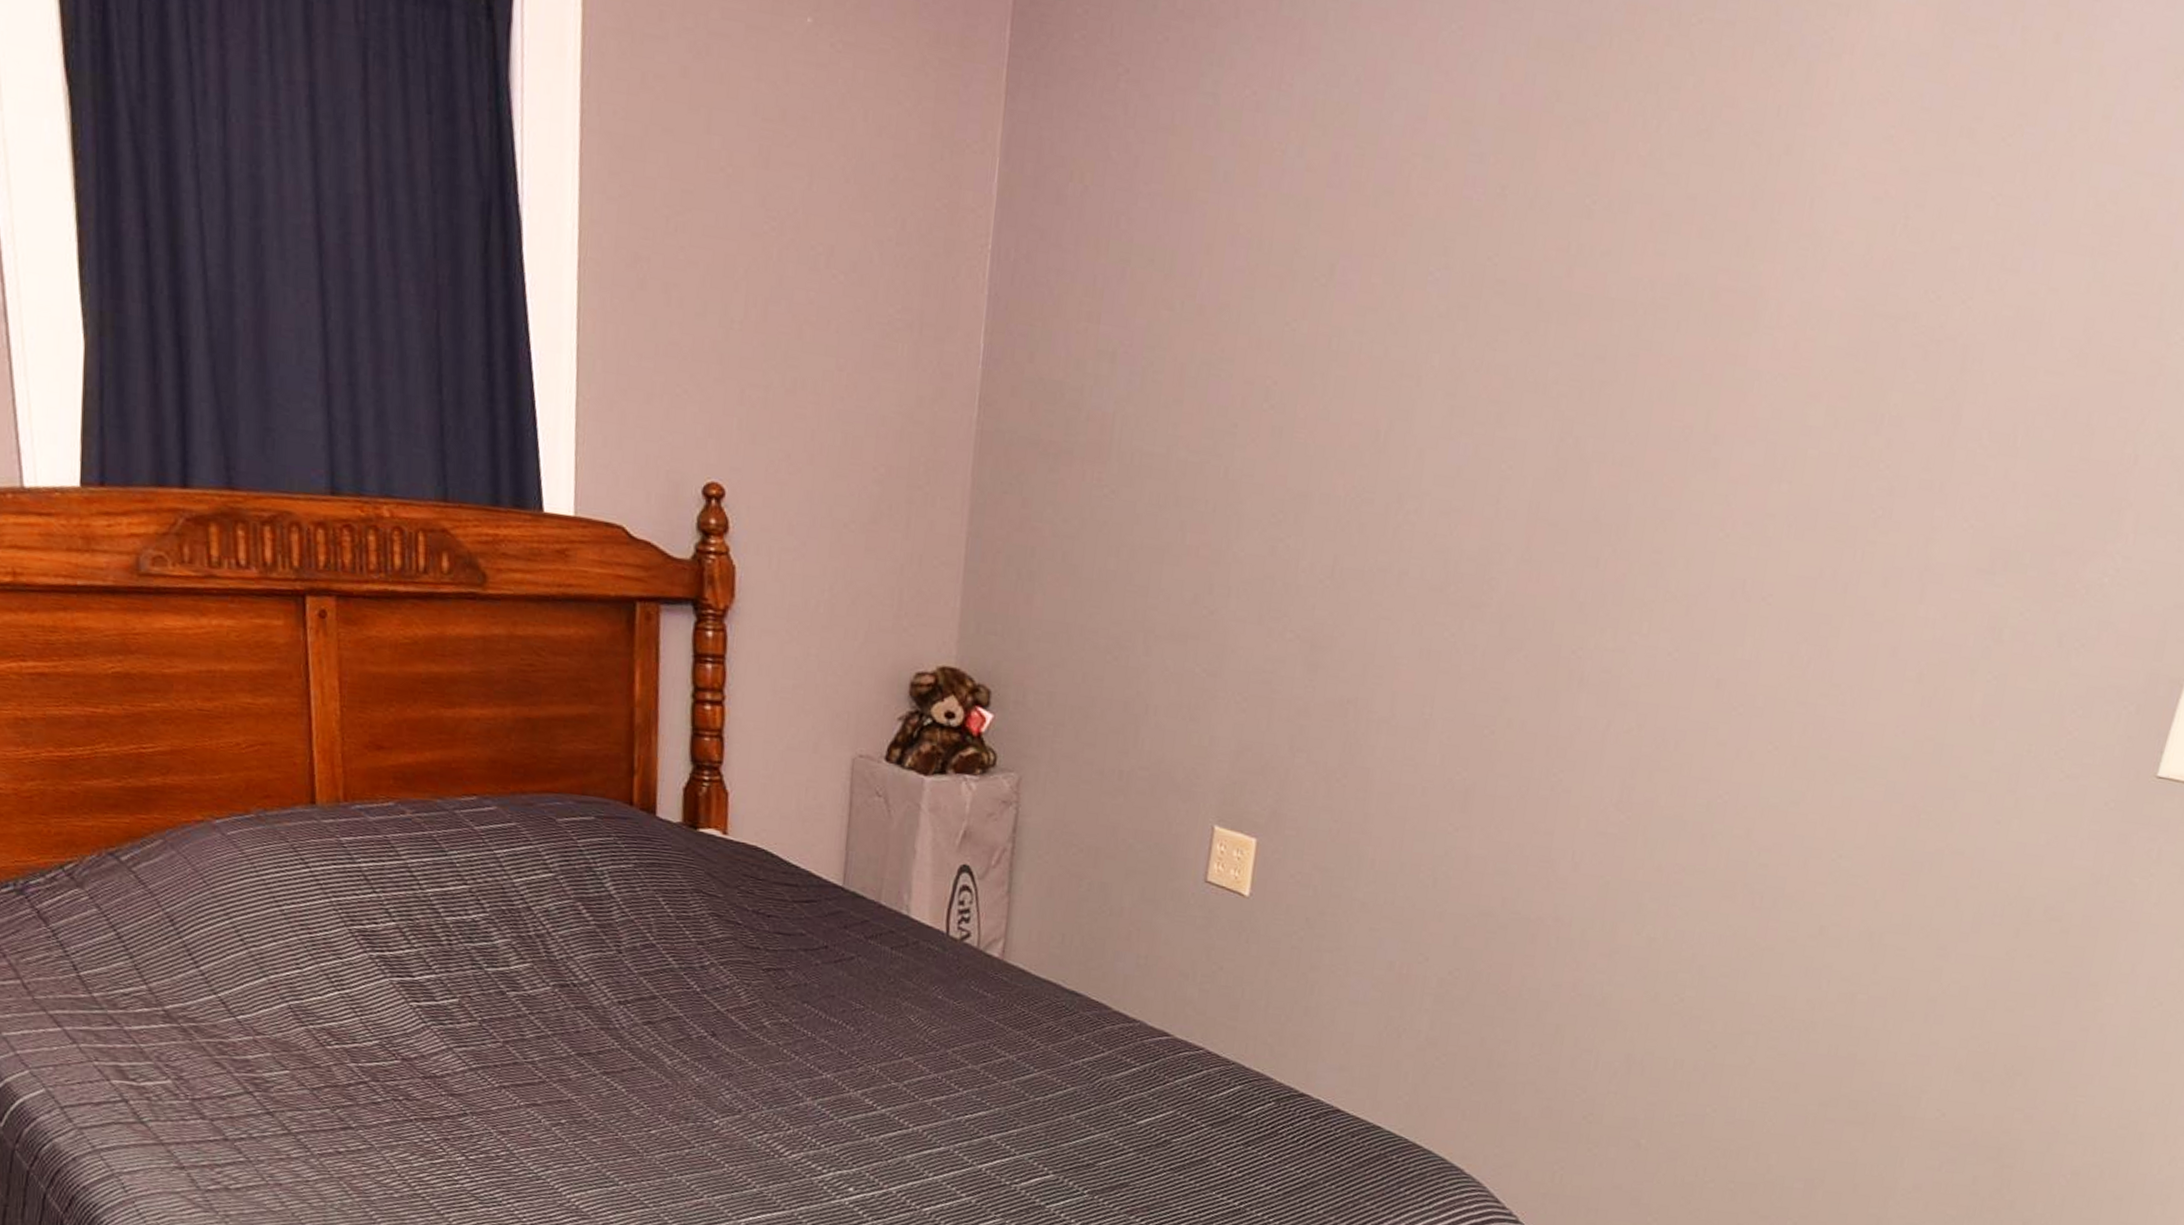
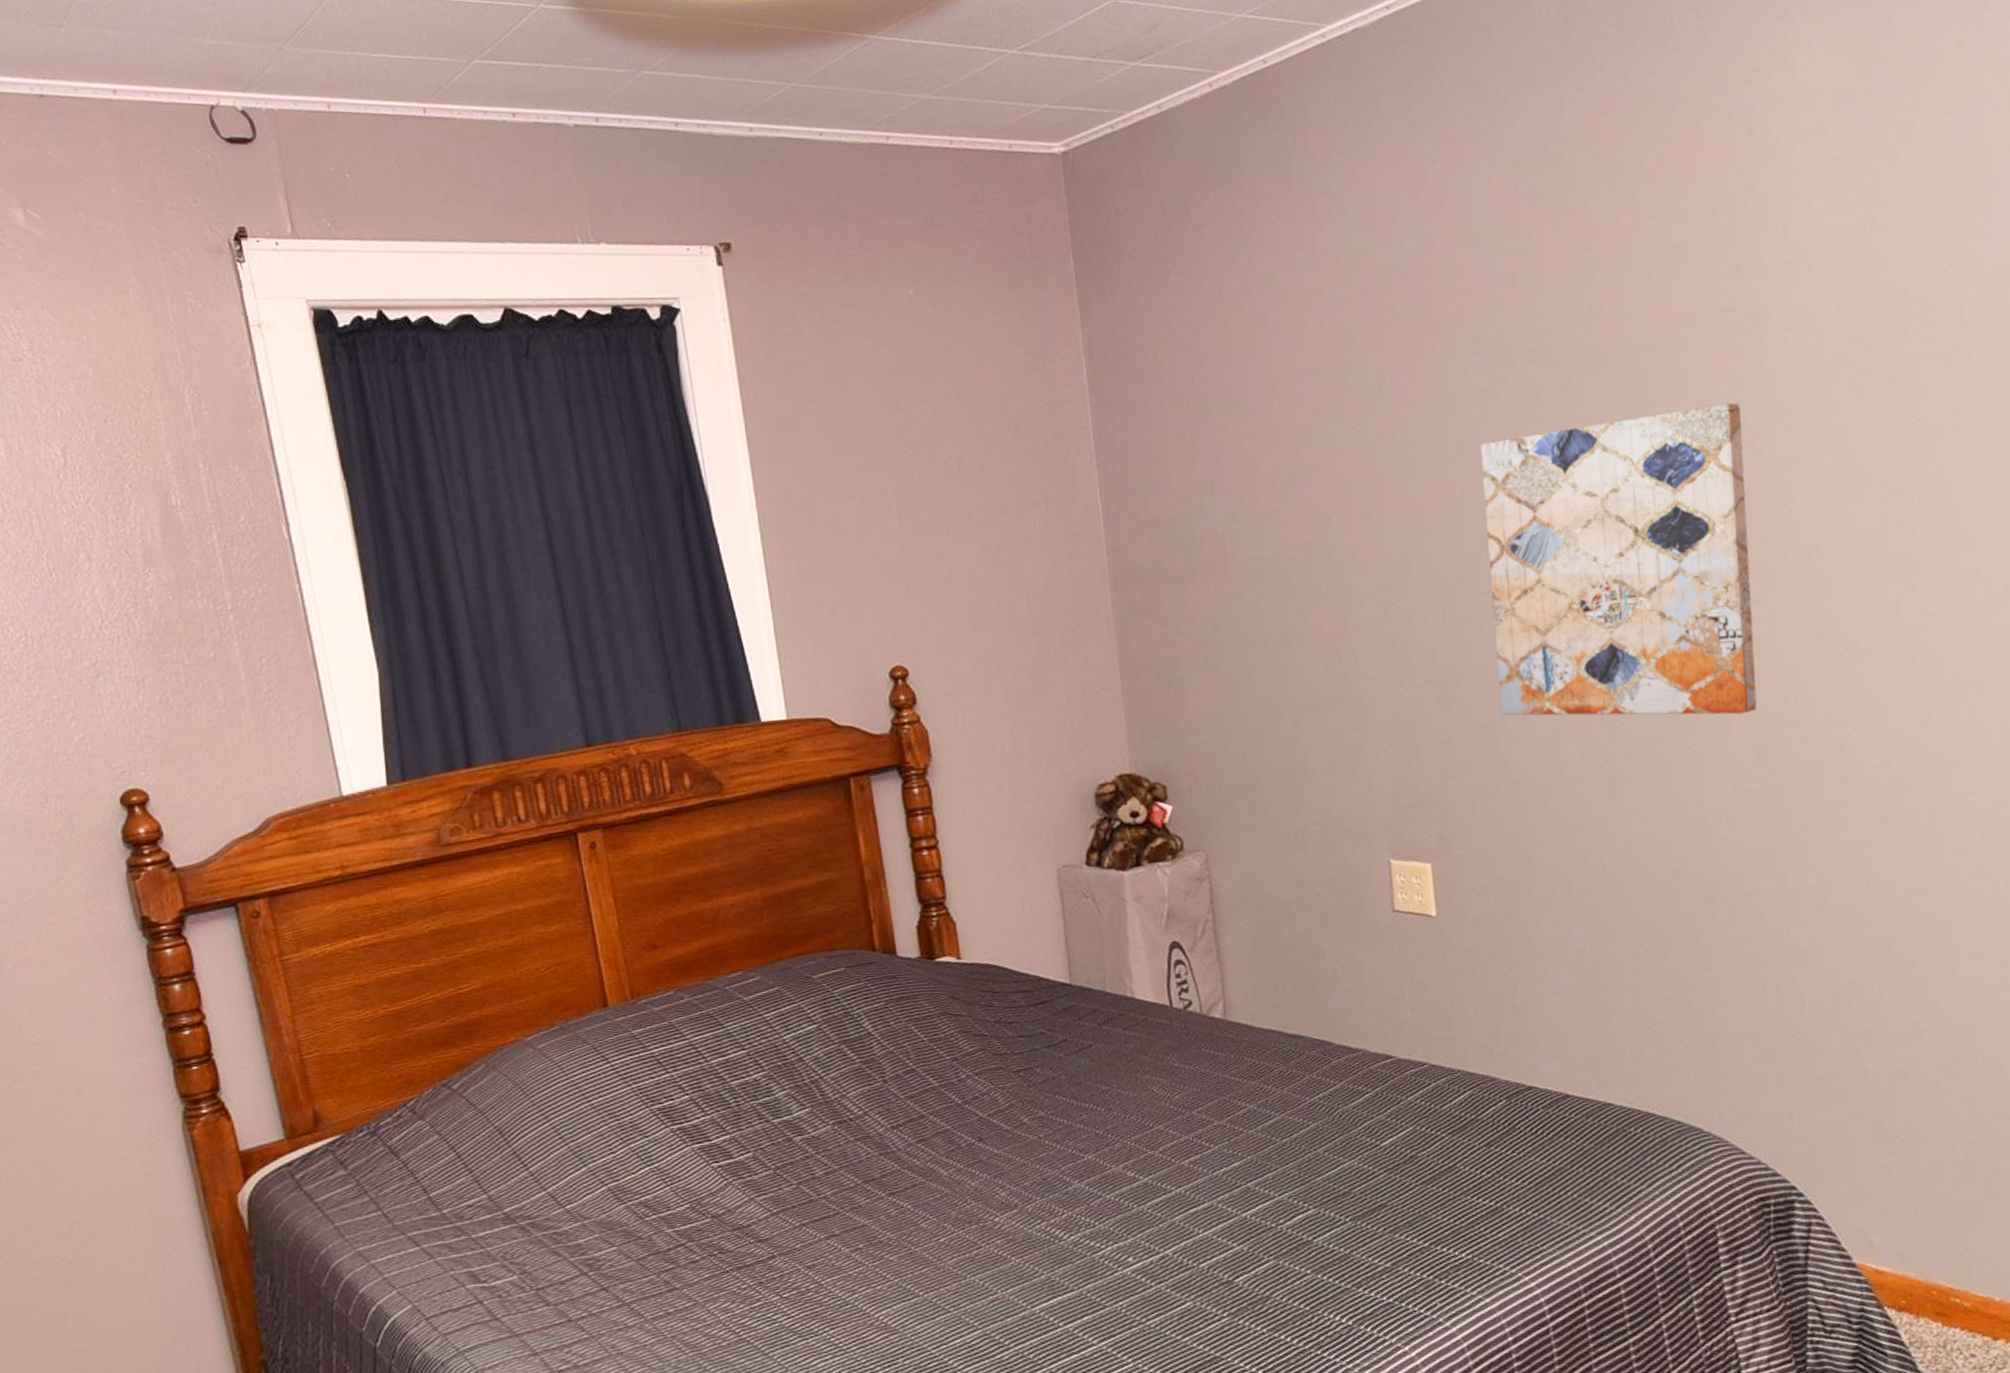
wall art: none [1369,377,1708,750] -> present [1480,402,1757,716]

